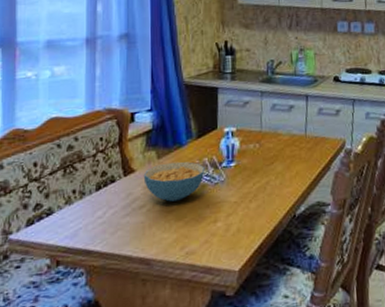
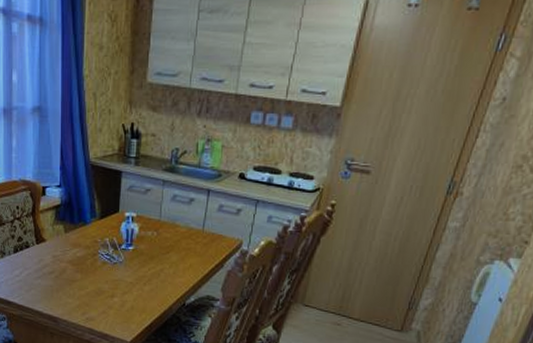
cereal bowl: present [143,161,205,202] -> none [52,237,106,273]

